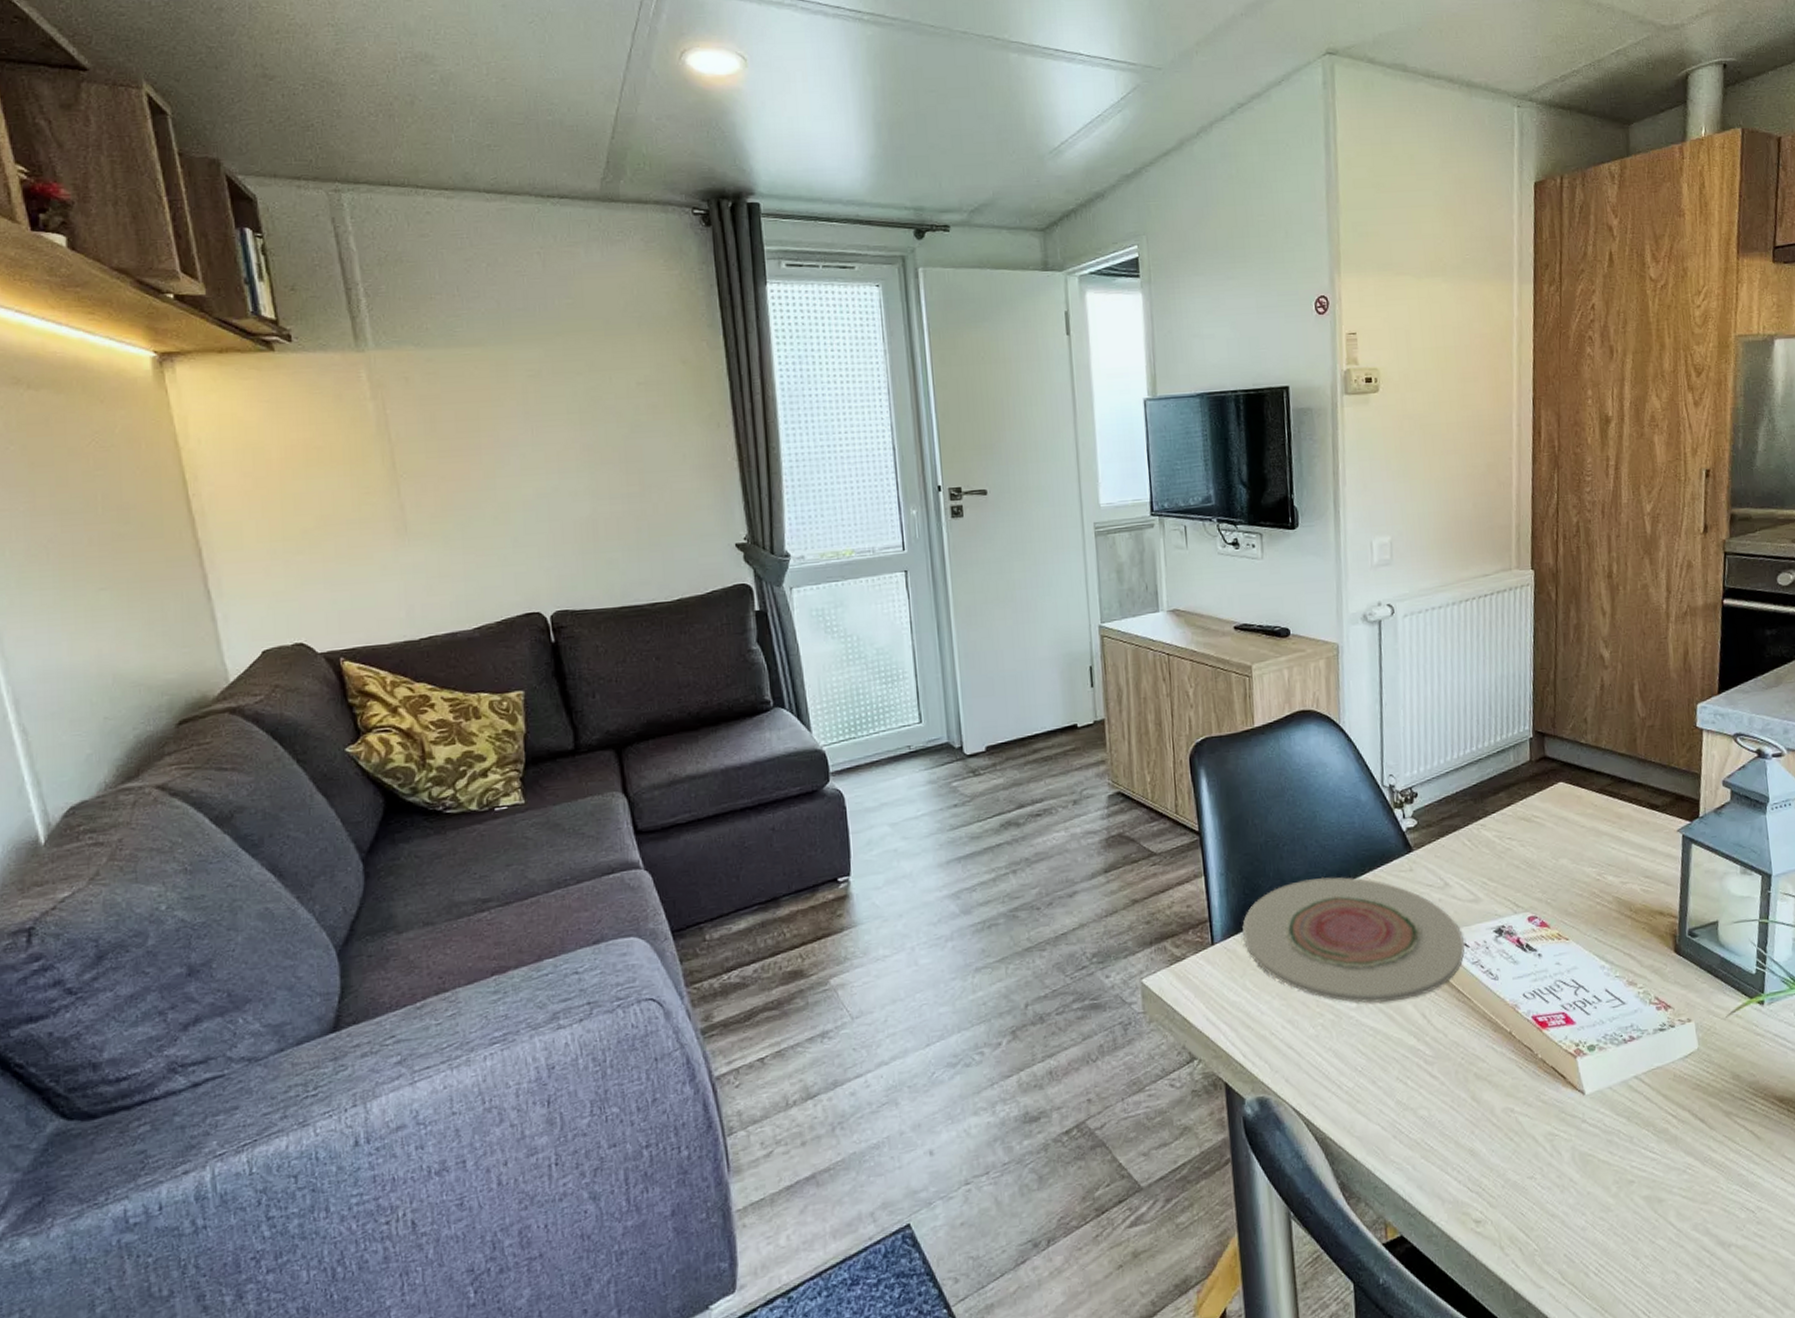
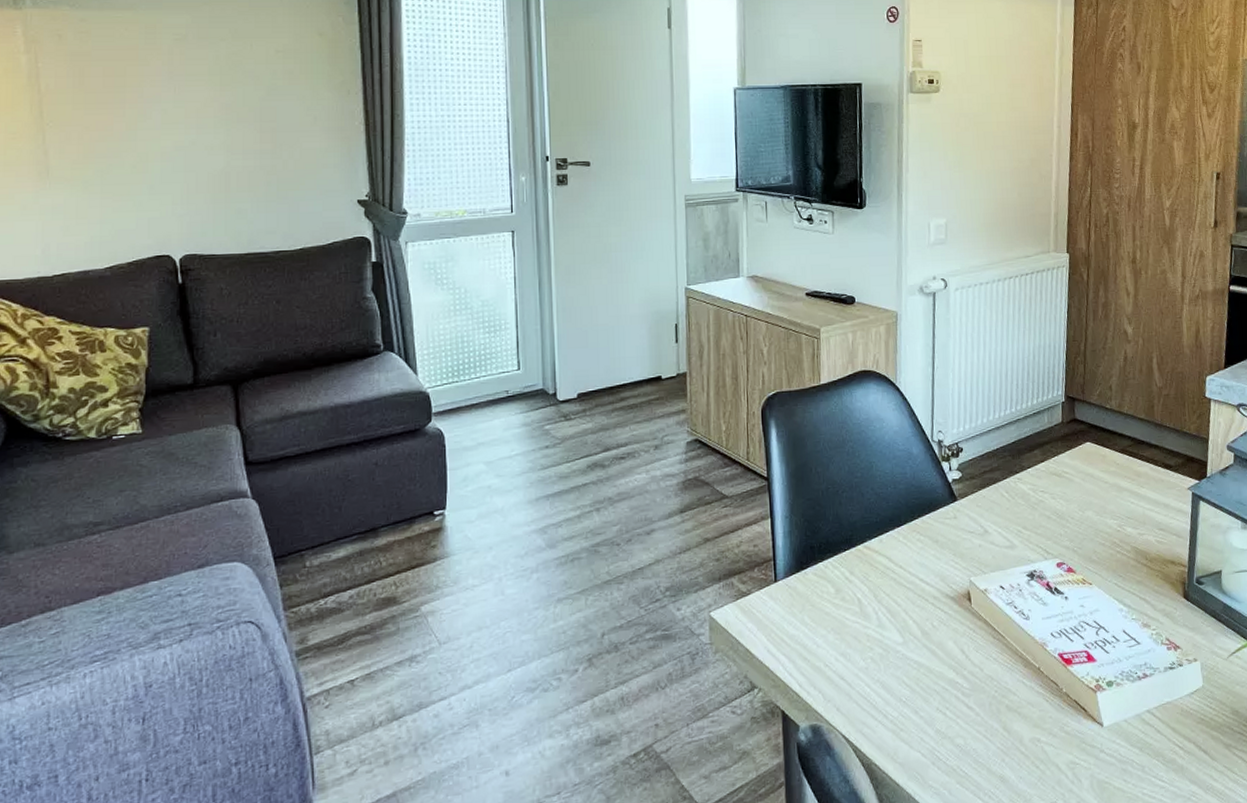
plate: present [1242,877,1465,1003] -> none [803,522,1000,639]

